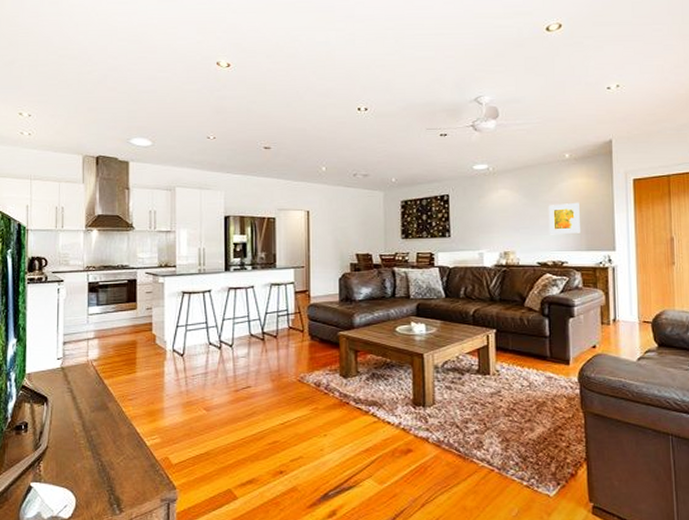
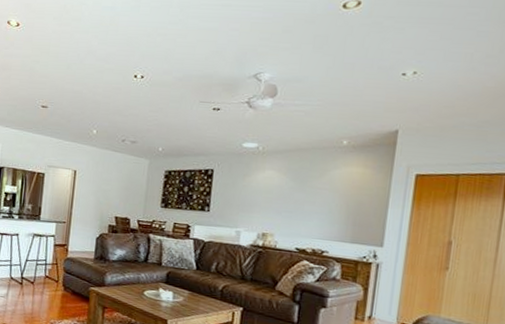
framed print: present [548,202,580,235] -> none [313,191,351,224]

